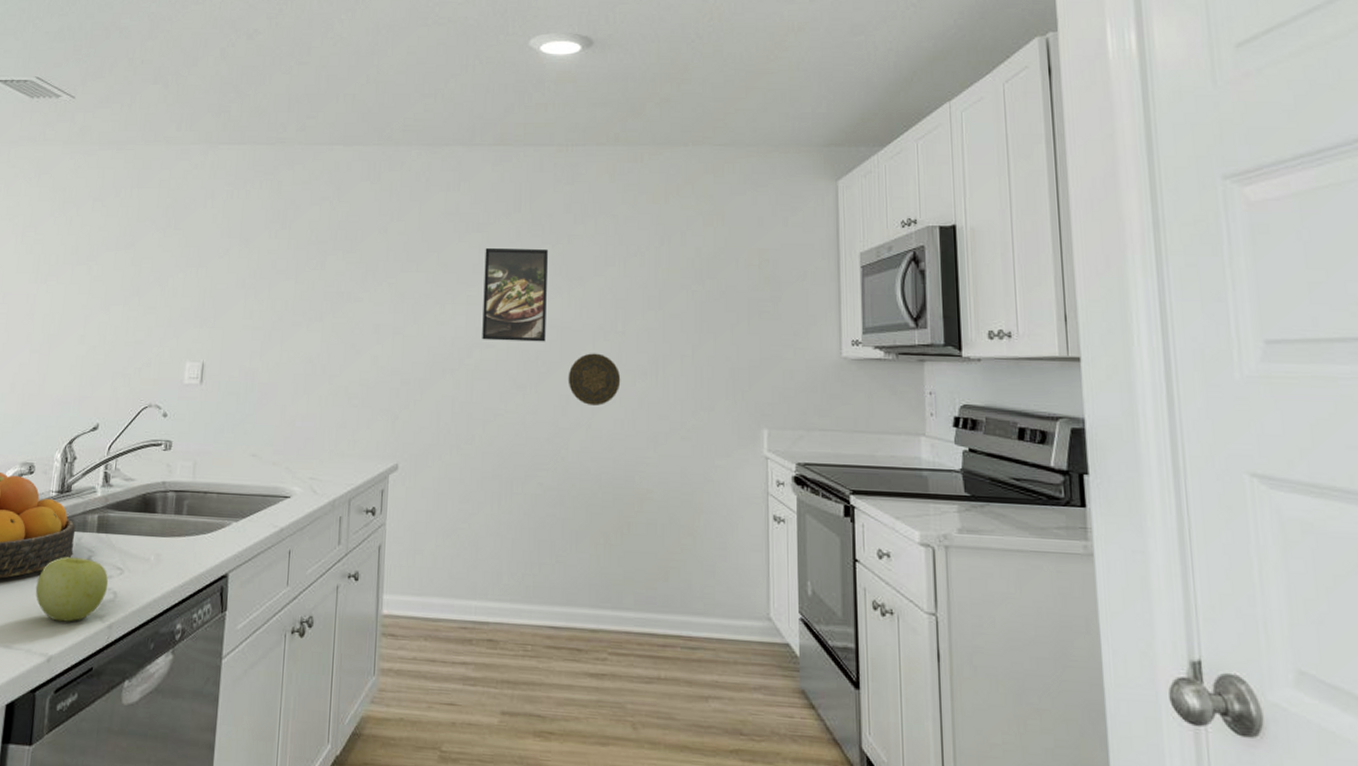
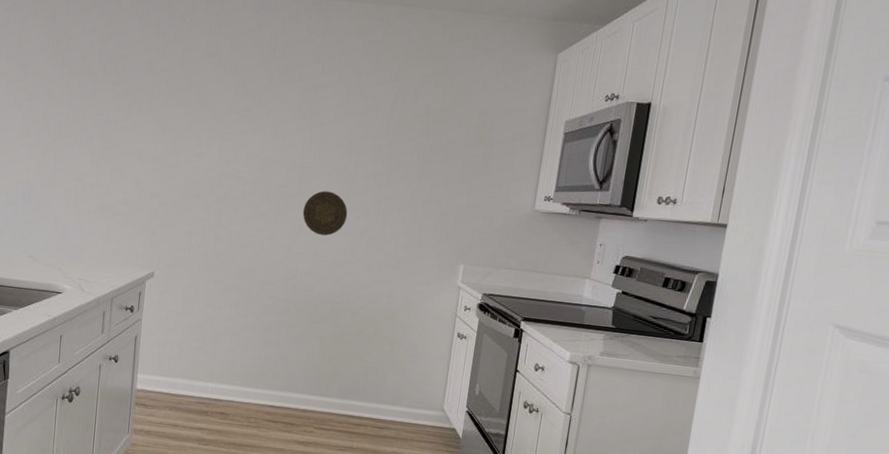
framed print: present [482,248,548,342] -> none [232,90,296,178]

